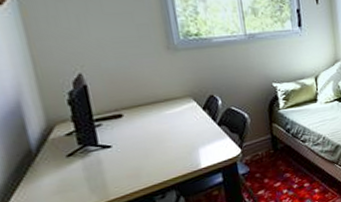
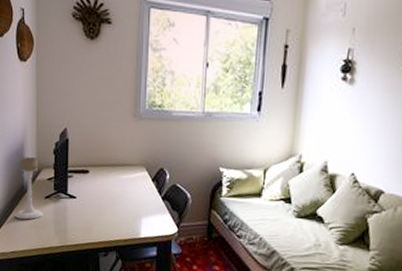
candle holder: none [18,114,69,190] -> present [15,157,43,220]

